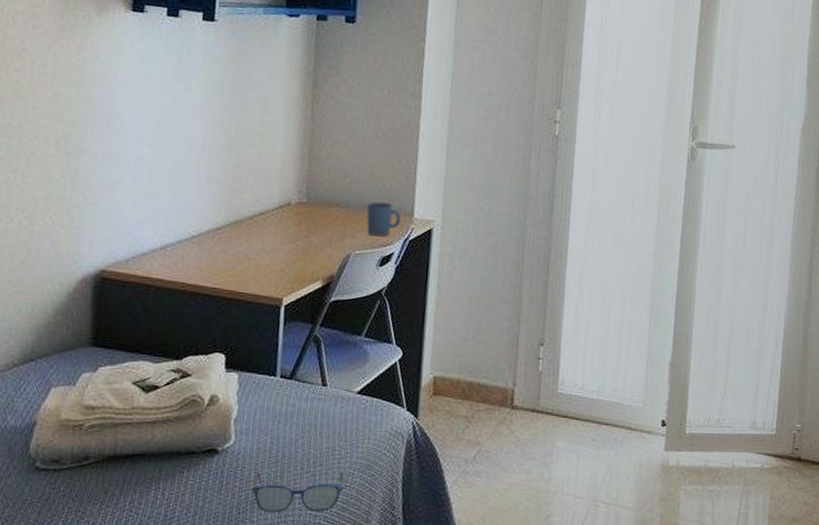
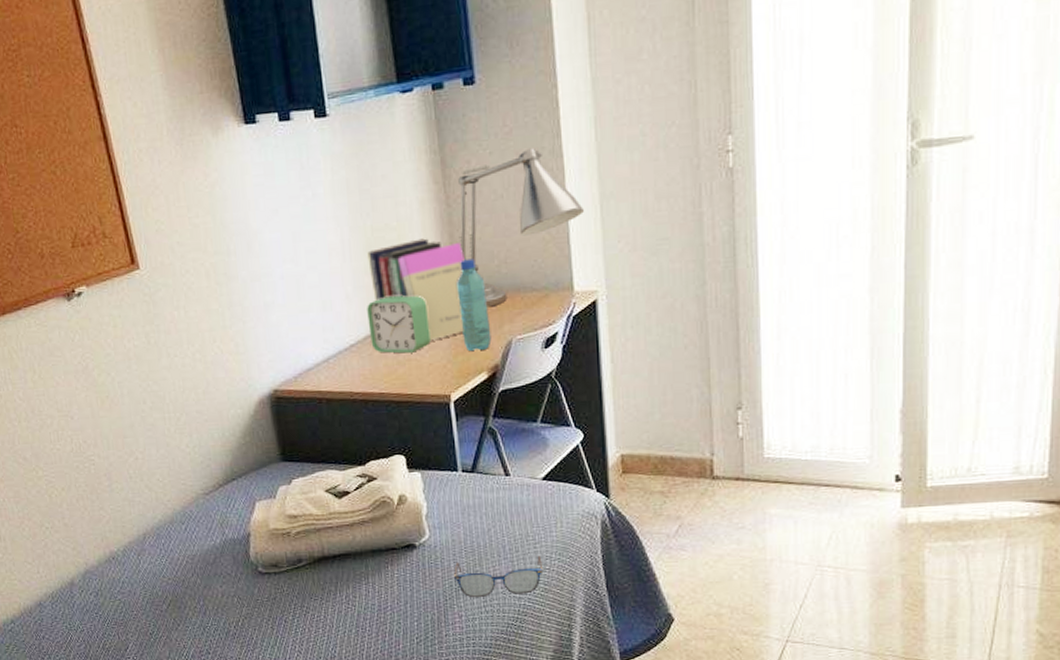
alarm clock: none [213,195,276,253] -> present [367,295,431,354]
books: none [225,146,320,243] -> present [367,238,465,340]
water bottle: none [304,172,335,260] -> present [455,259,492,352]
desk lamp: none [317,86,432,220] -> present [458,148,584,307]
mug: present [366,201,402,237] -> none [520,279,561,318]

